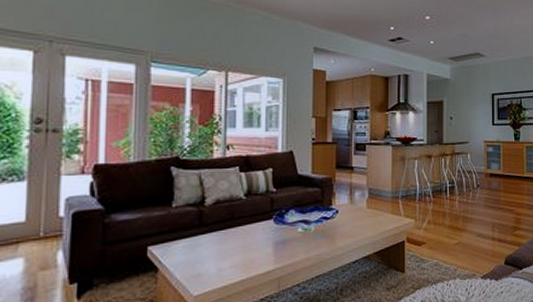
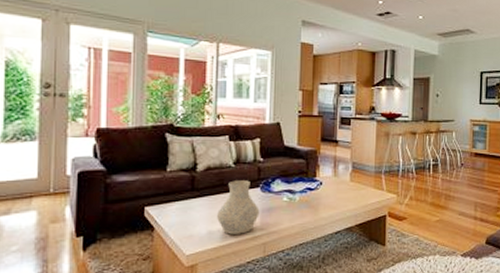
vase: none [228,212,273,271] -> present [217,180,260,234]

